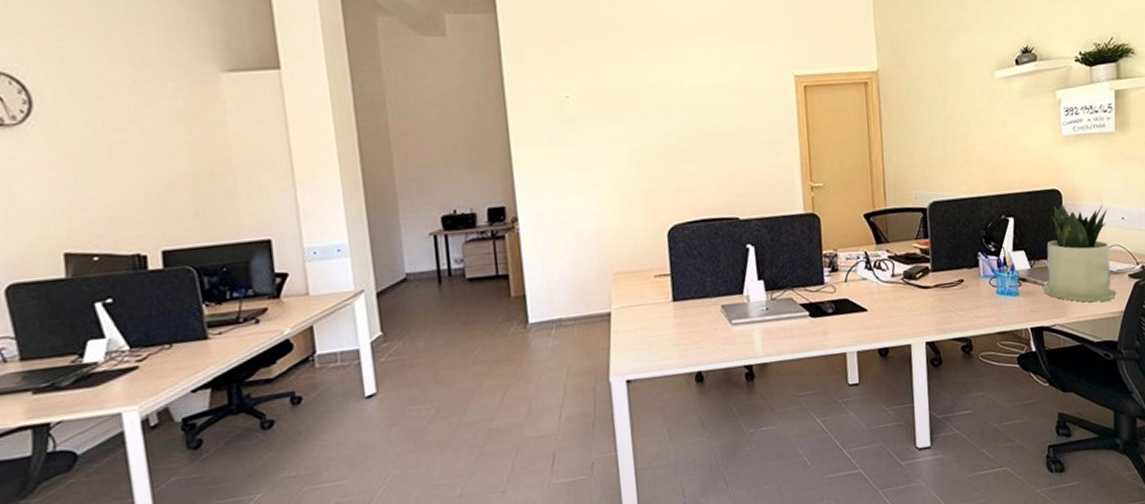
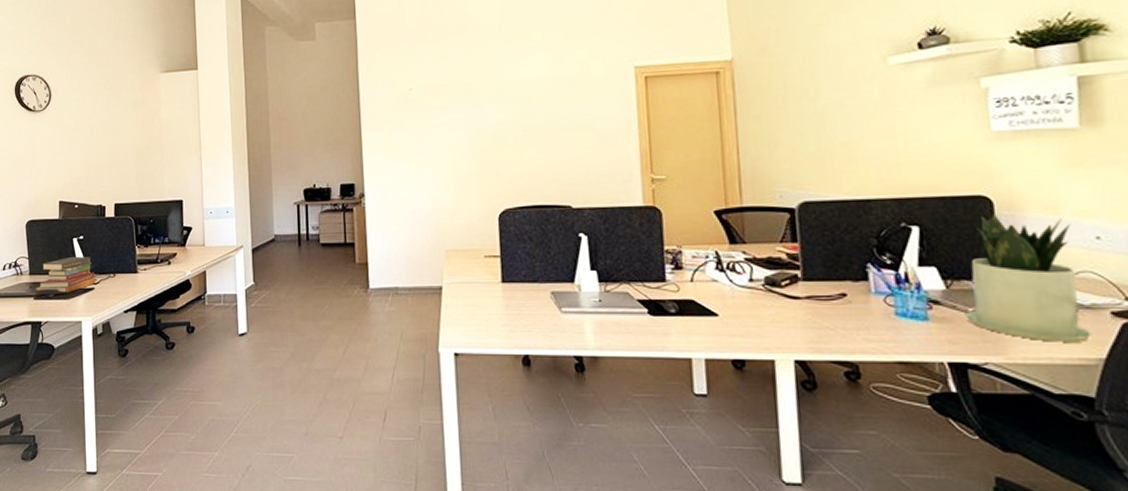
books: none [33,325,141,387] -> present [35,256,96,295]

